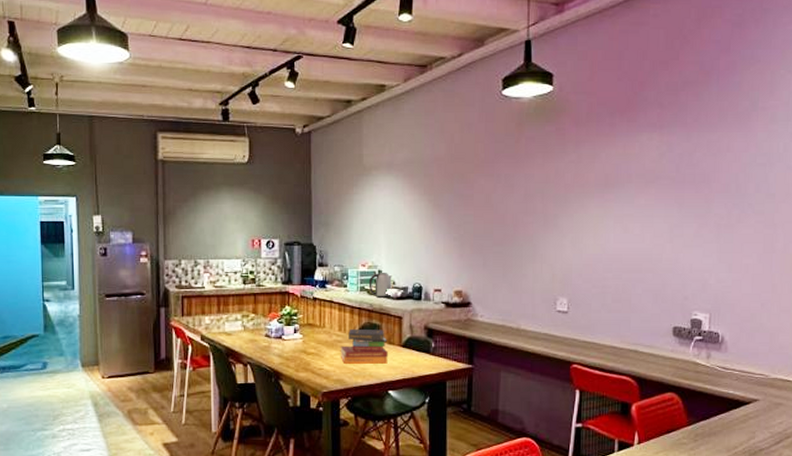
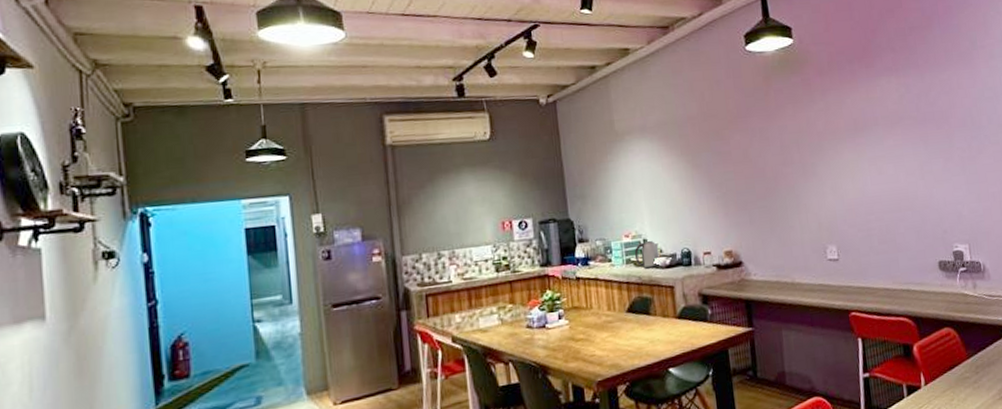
books: present [340,328,388,364] -> none [611,302,665,346]

